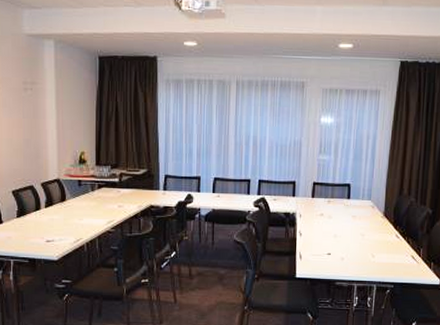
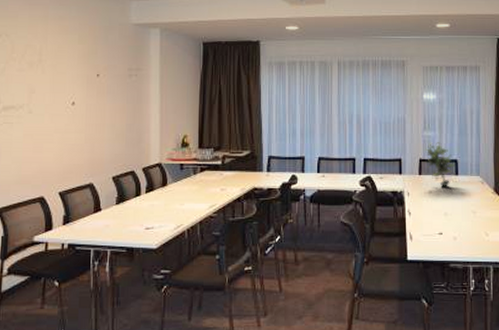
potted plant: none [318,166,347,210] -> present [424,142,454,187]

